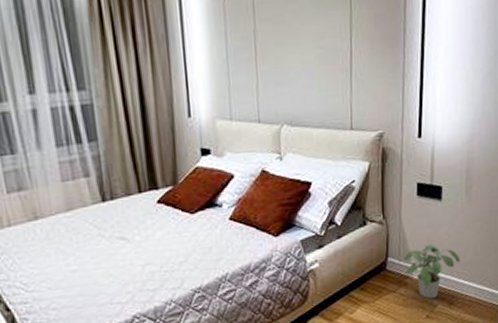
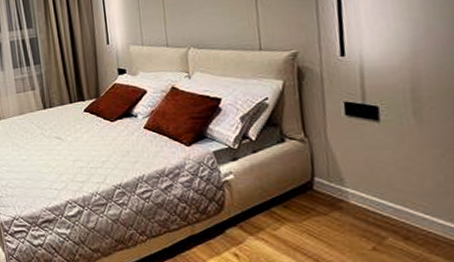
potted plant: present [404,244,461,299] -> none [335,168,416,229]

